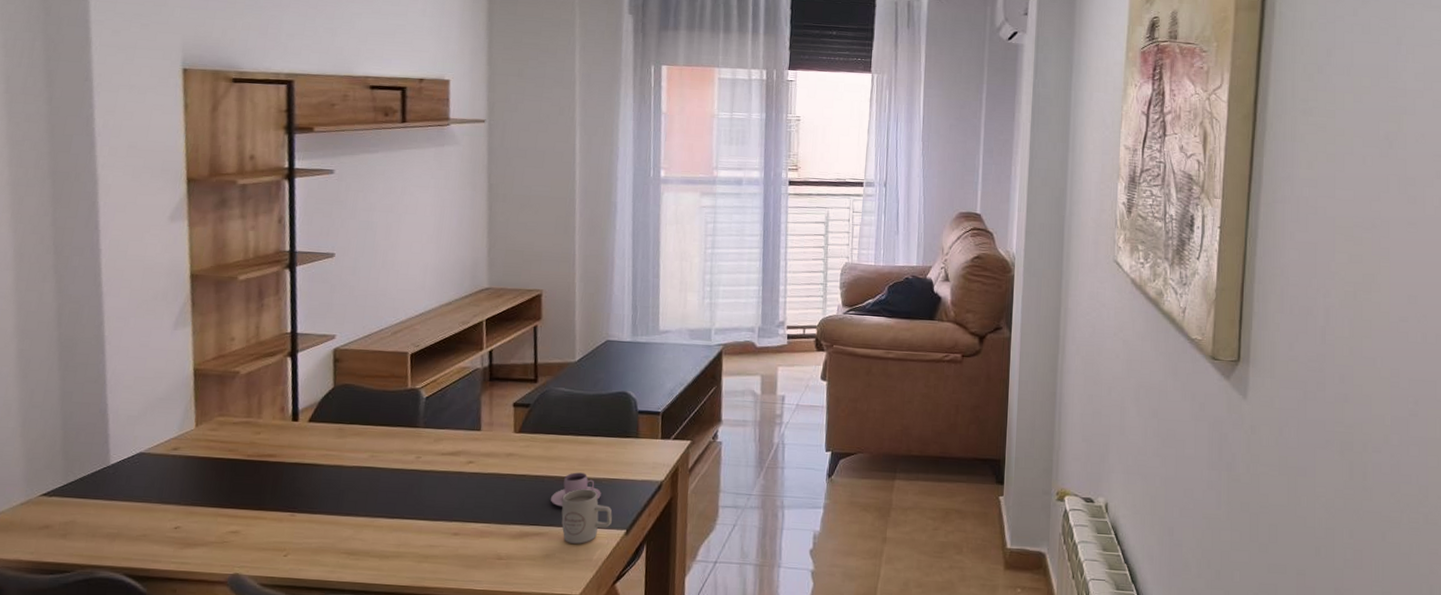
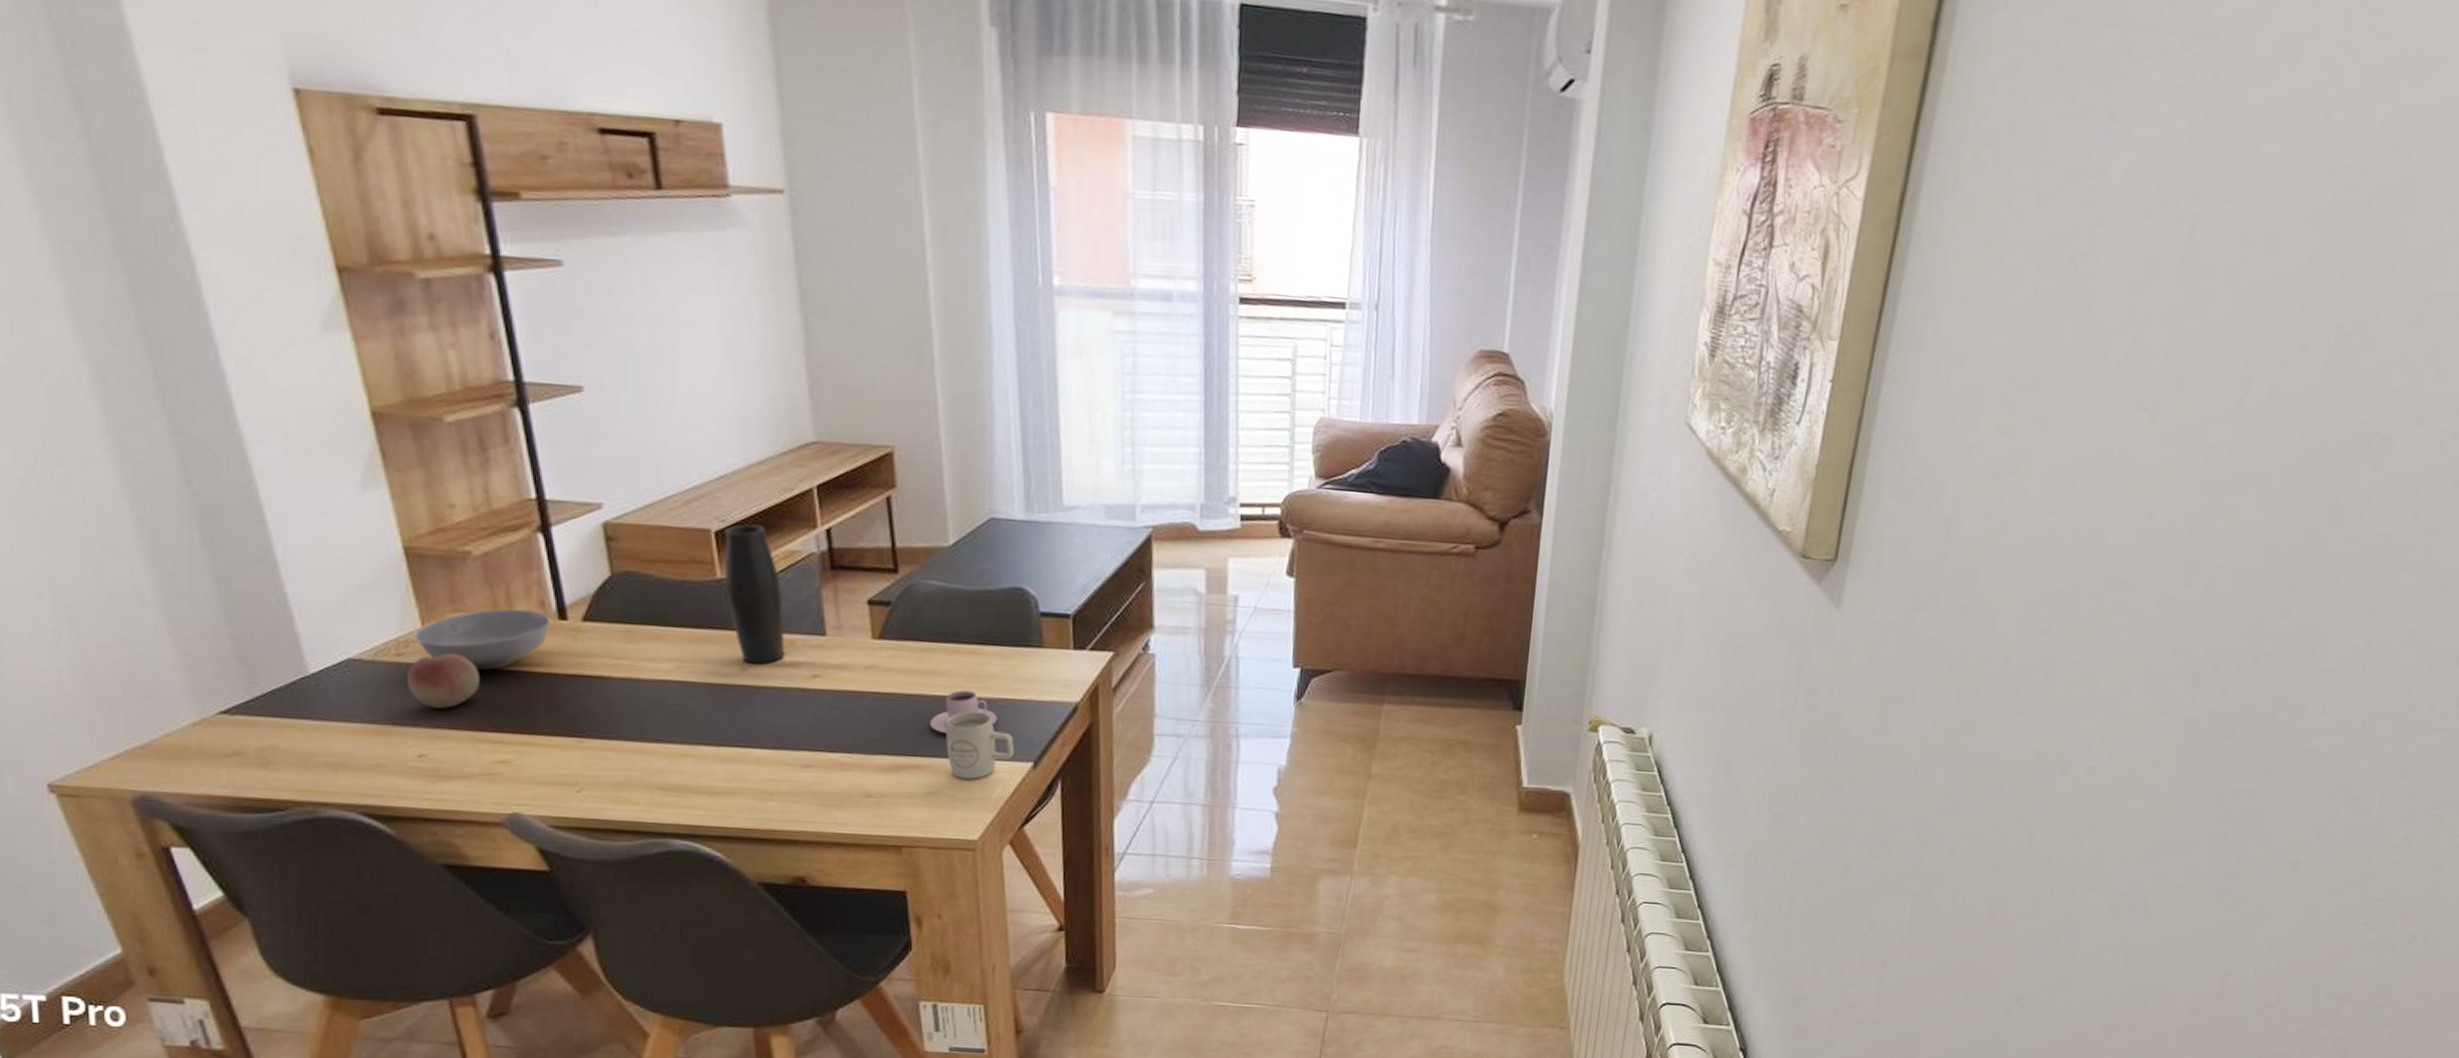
fruit: none [177,447,230,490] -> present [408,652,481,708]
bowl: none [189,413,287,460] -> present [414,609,551,670]
vase: none [412,347,453,454] -> present [724,523,785,665]

